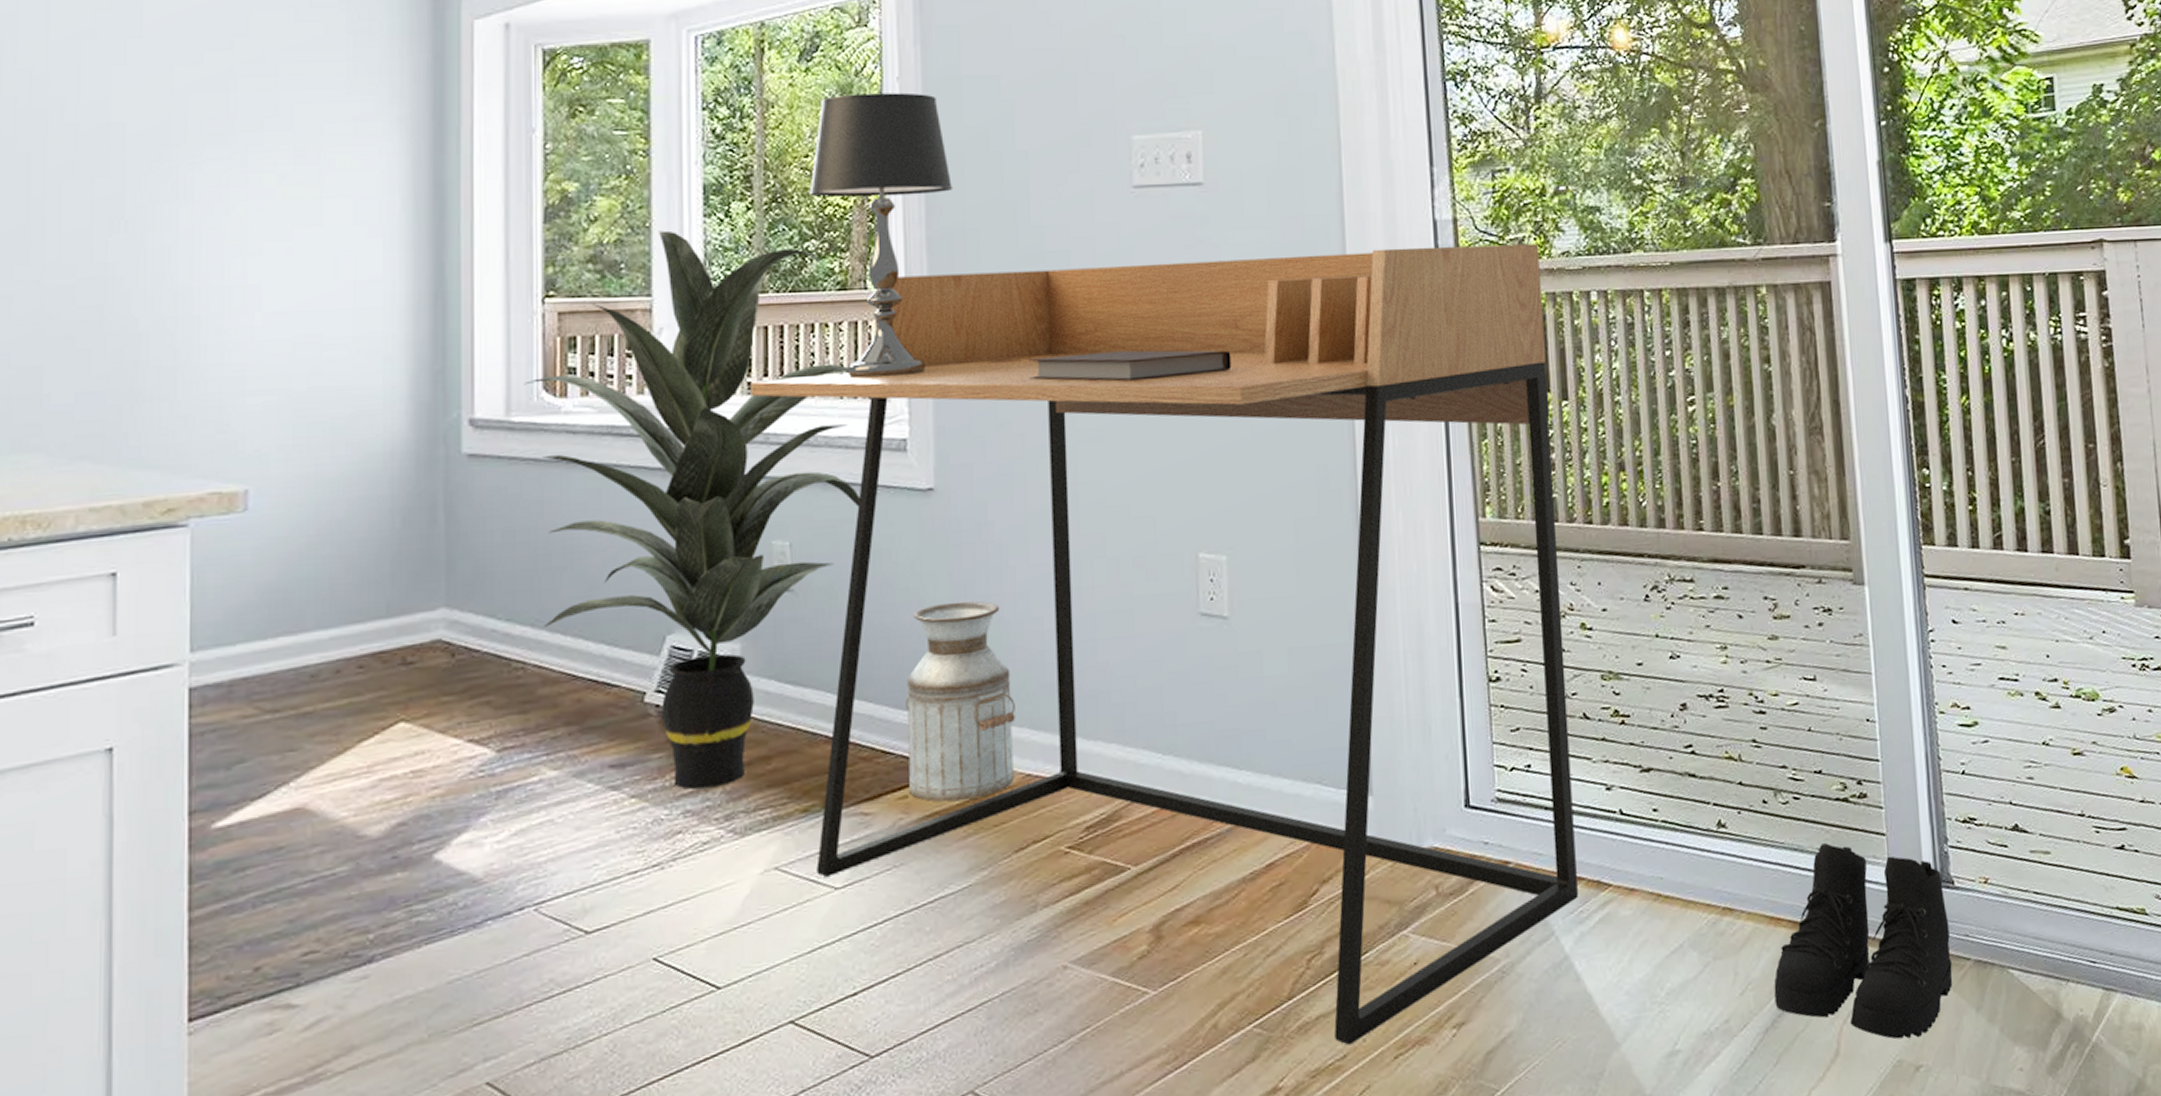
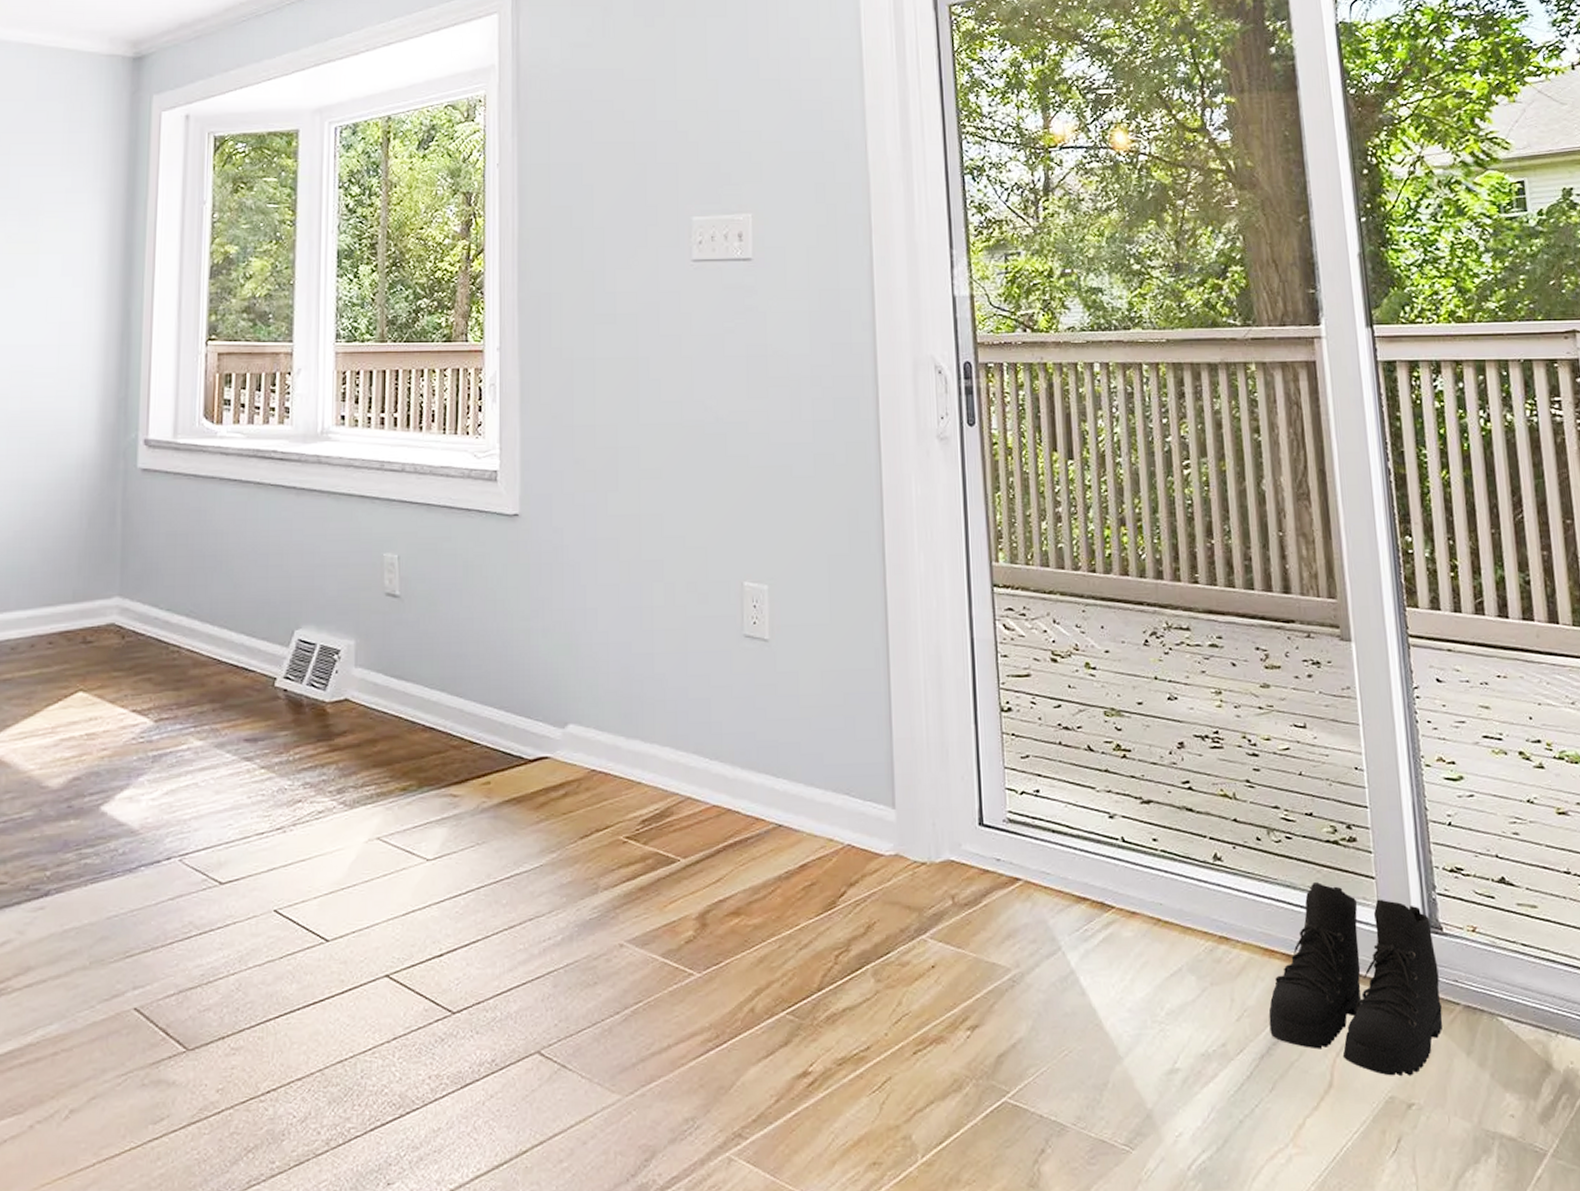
indoor plant: present [524,230,860,789] -> none [188,287,457,764]
desk: present [750,243,1578,1045] -> none [370,319,1083,1038]
table lamp: present [809,92,953,378] -> none [423,177,541,417]
planter: present [906,601,1015,802] -> none [490,613,583,789]
notebook: present [1029,350,1232,382] -> none [601,401,775,428]

